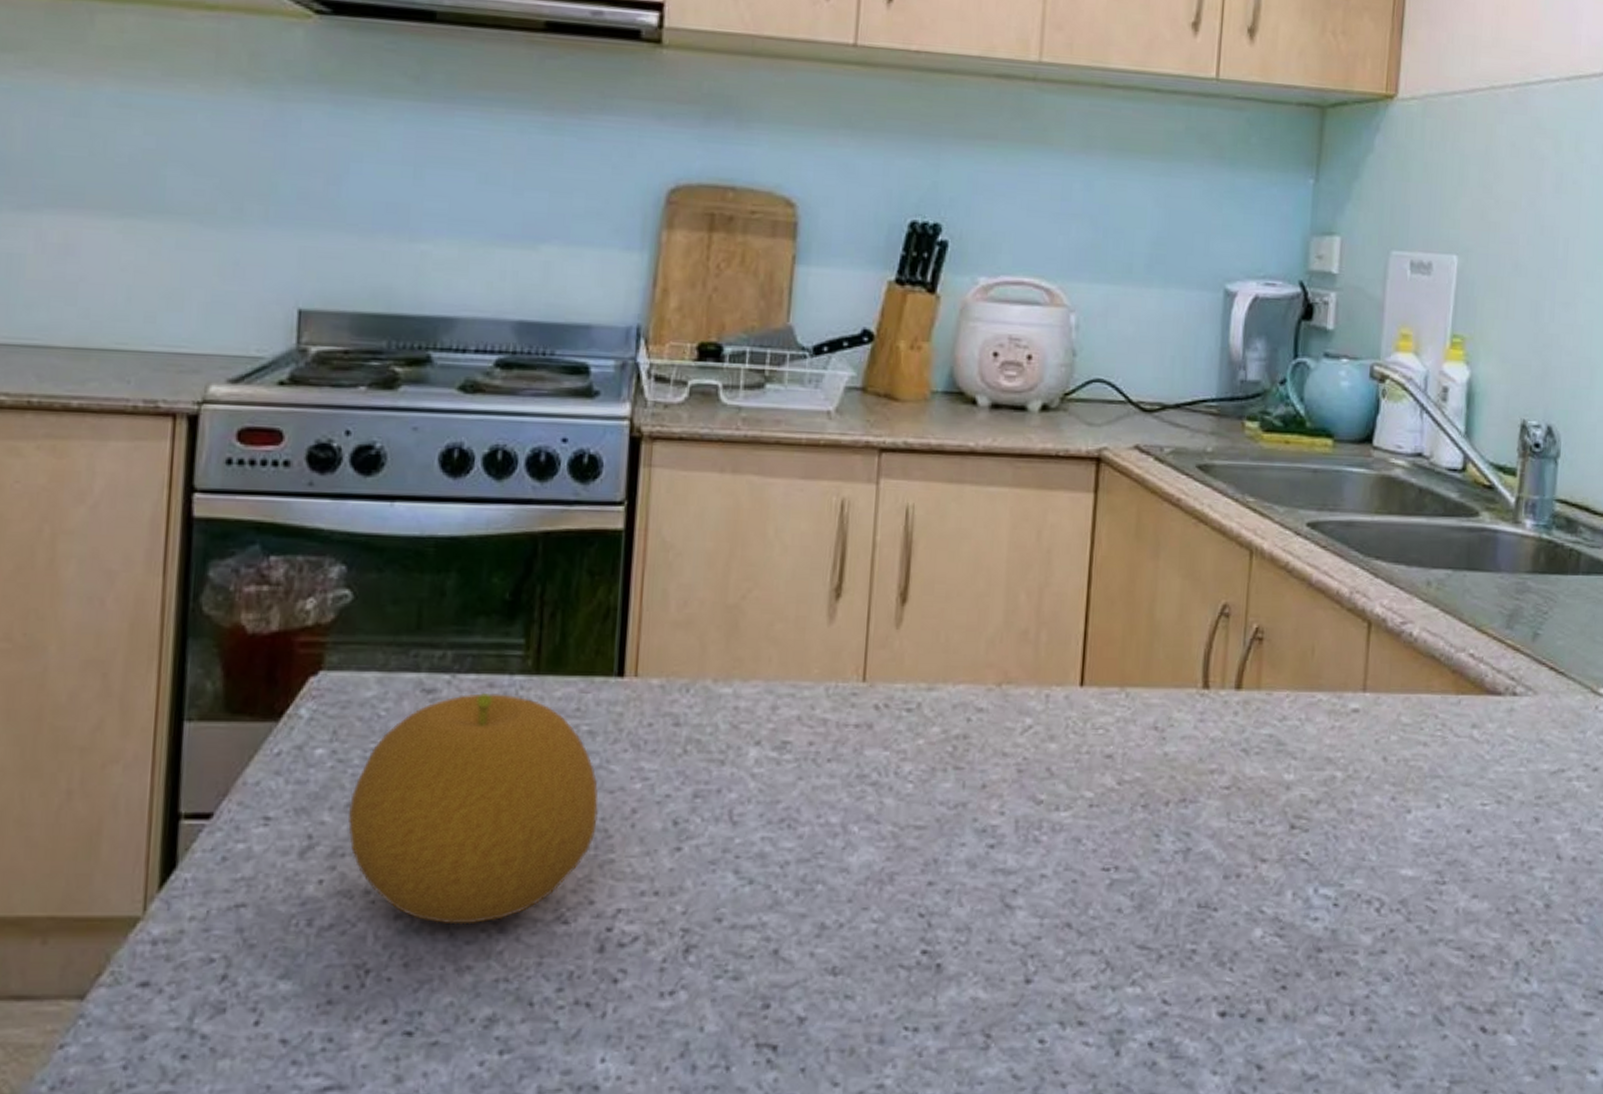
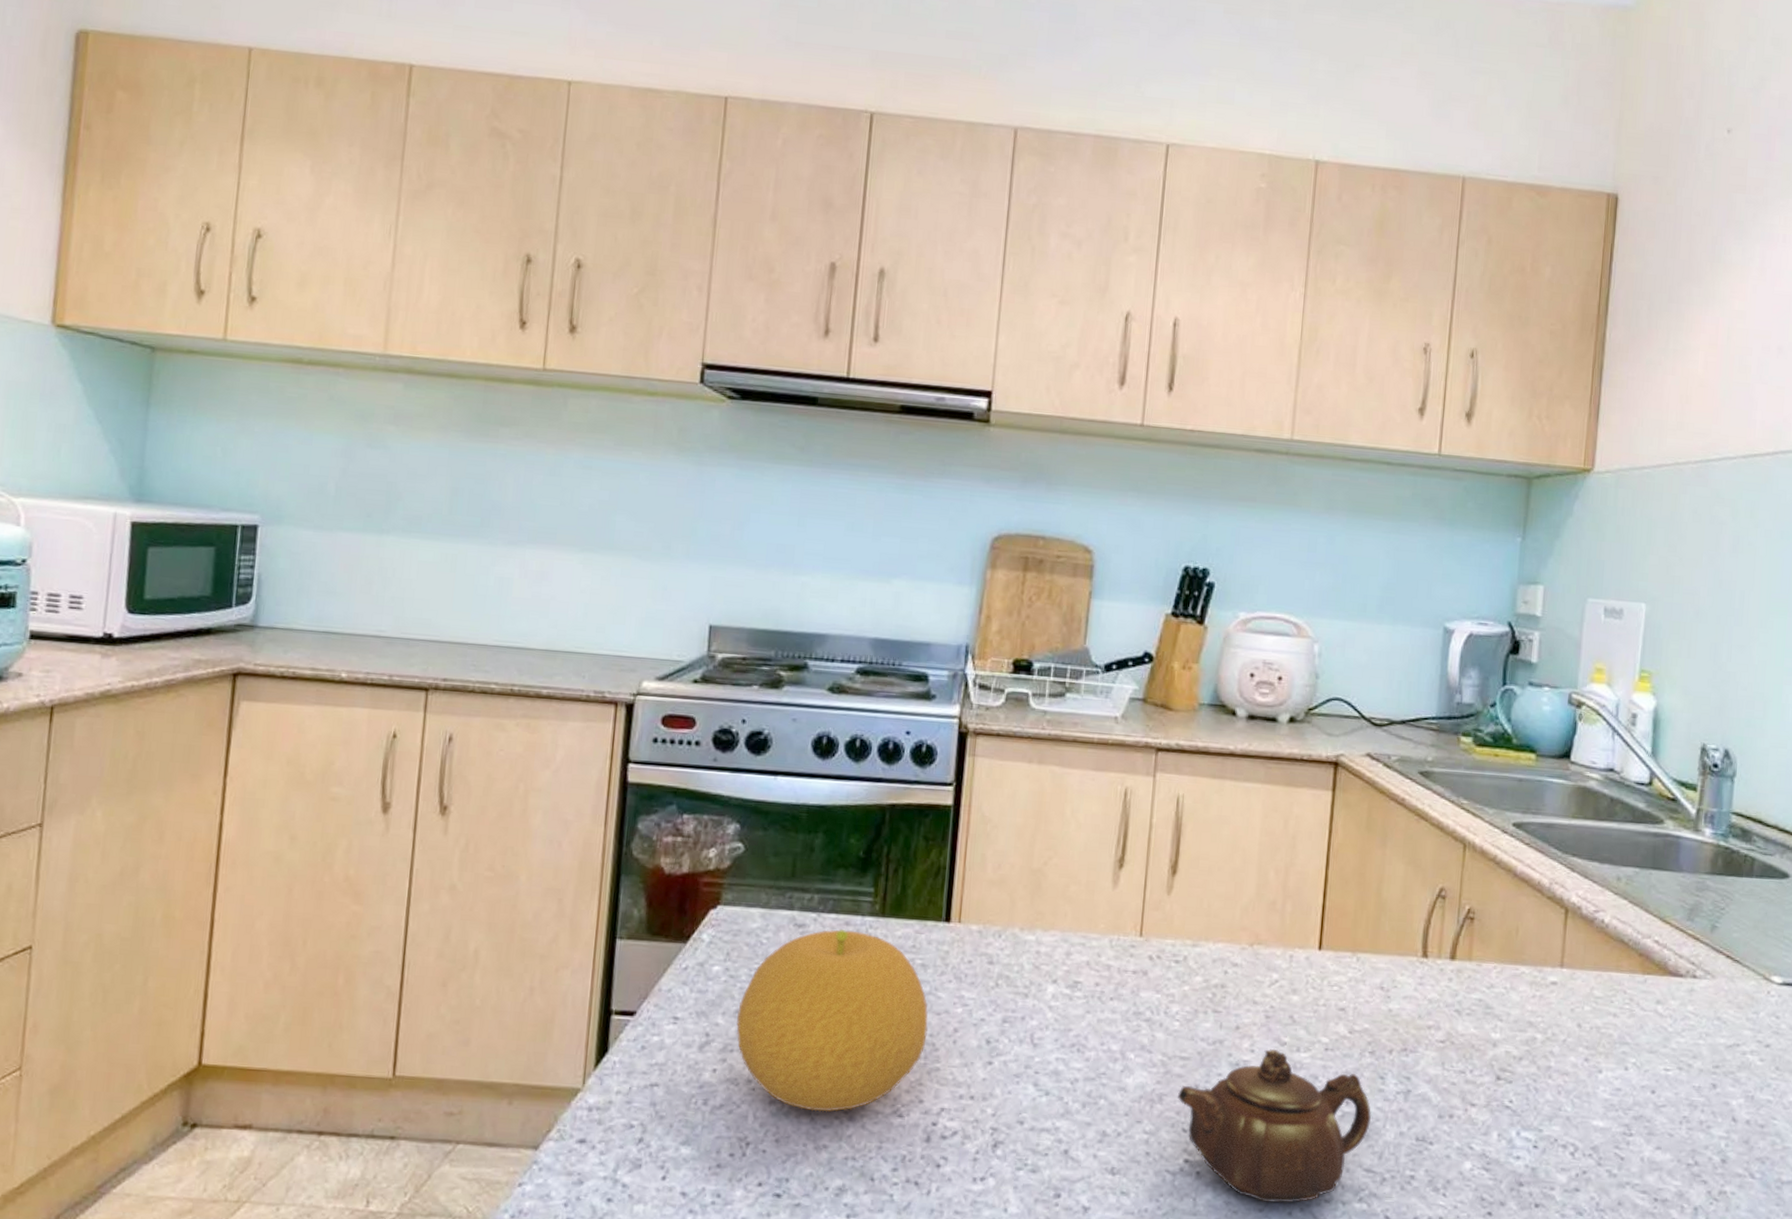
teapot: none [913,808,1146,996] -> present [1178,1048,1372,1204]

